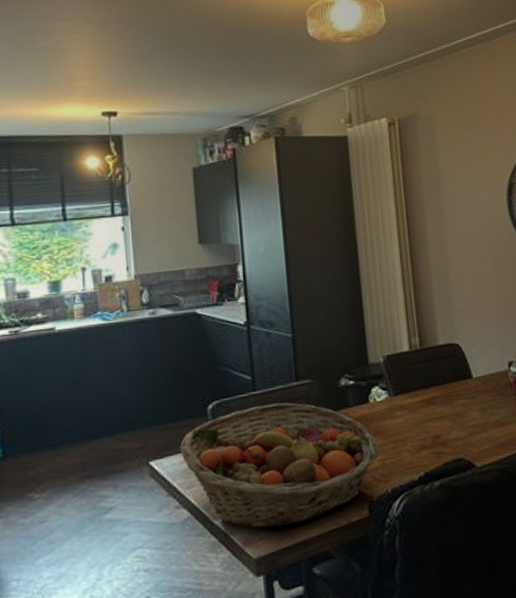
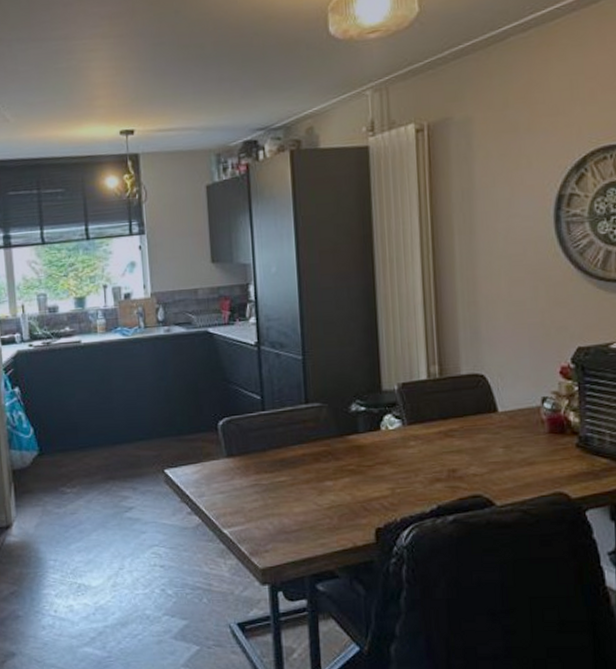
fruit basket: present [180,402,379,529] -> none [192,423,389,543]

